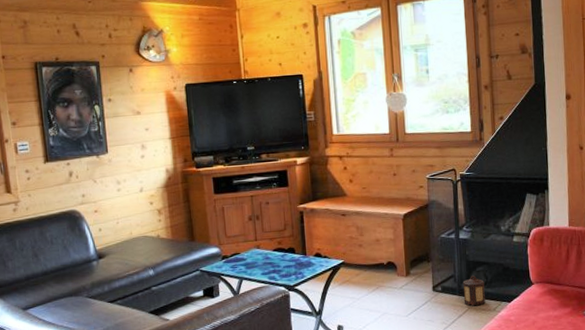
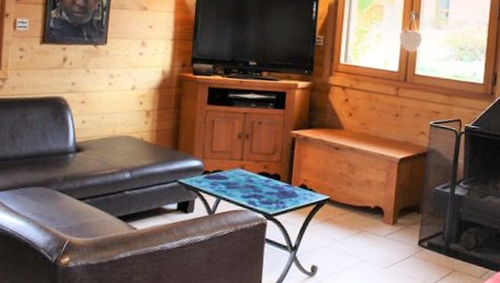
lantern: present [462,275,485,306] -> none [449,236,474,269]

